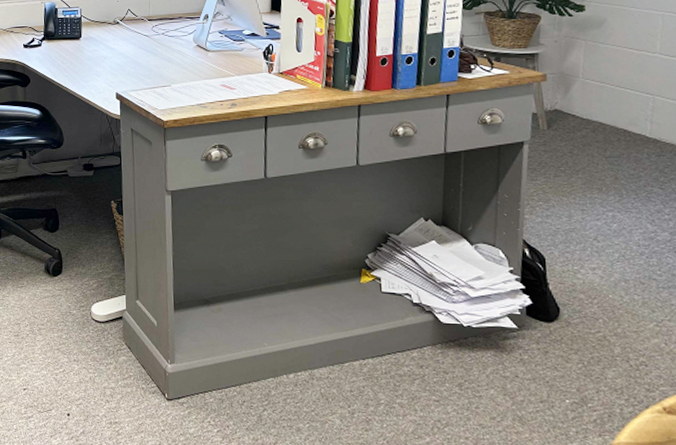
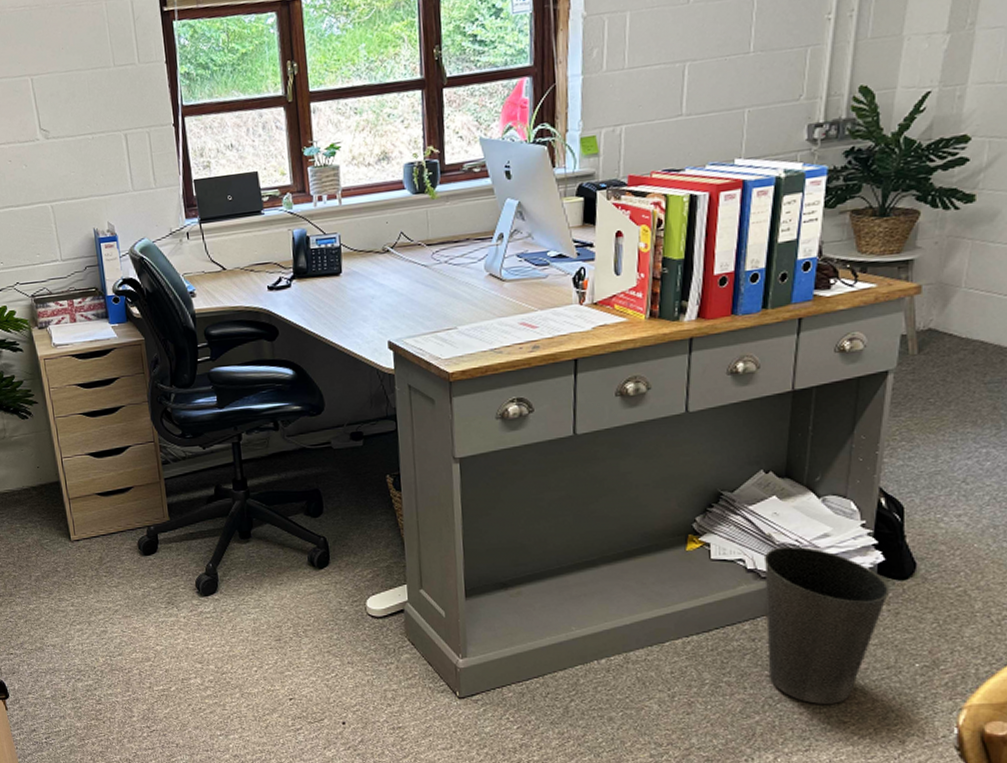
waste basket: none [427,285,539,432] -> present [763,546,890,704]

